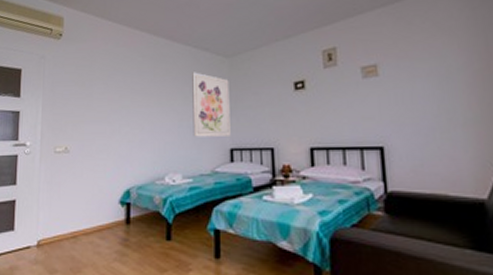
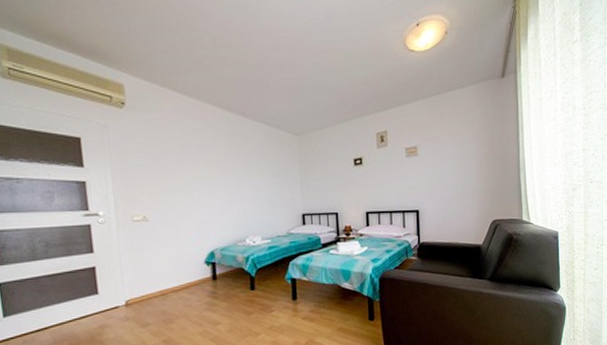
wall art: present [192,72,231,137] -> none [265,147,302,205]

